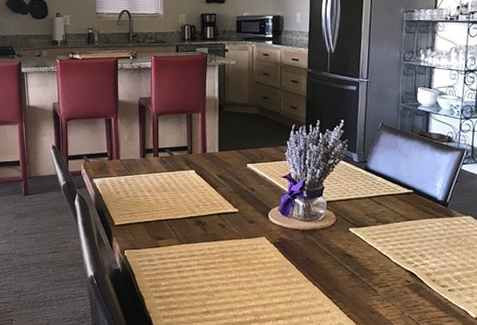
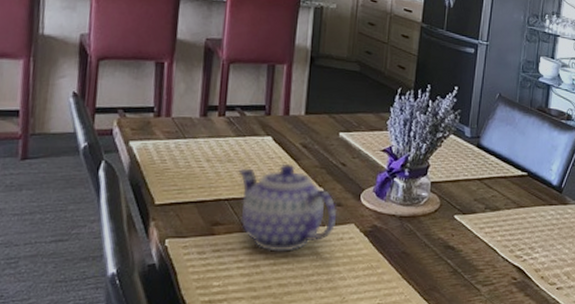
teapot: none [172,191,251,259] -> present [238,163,338,252]

